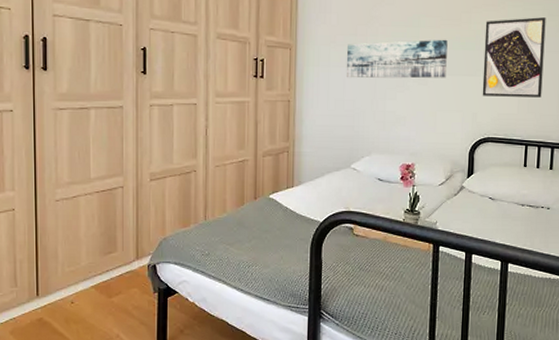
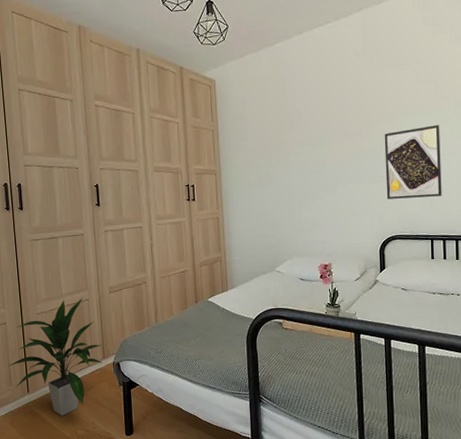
indoor plant: none [14,184,136,326] -> present [8,297,103,416]
wall art: present [346,39,448,79] -> none [264,153,353,194]

